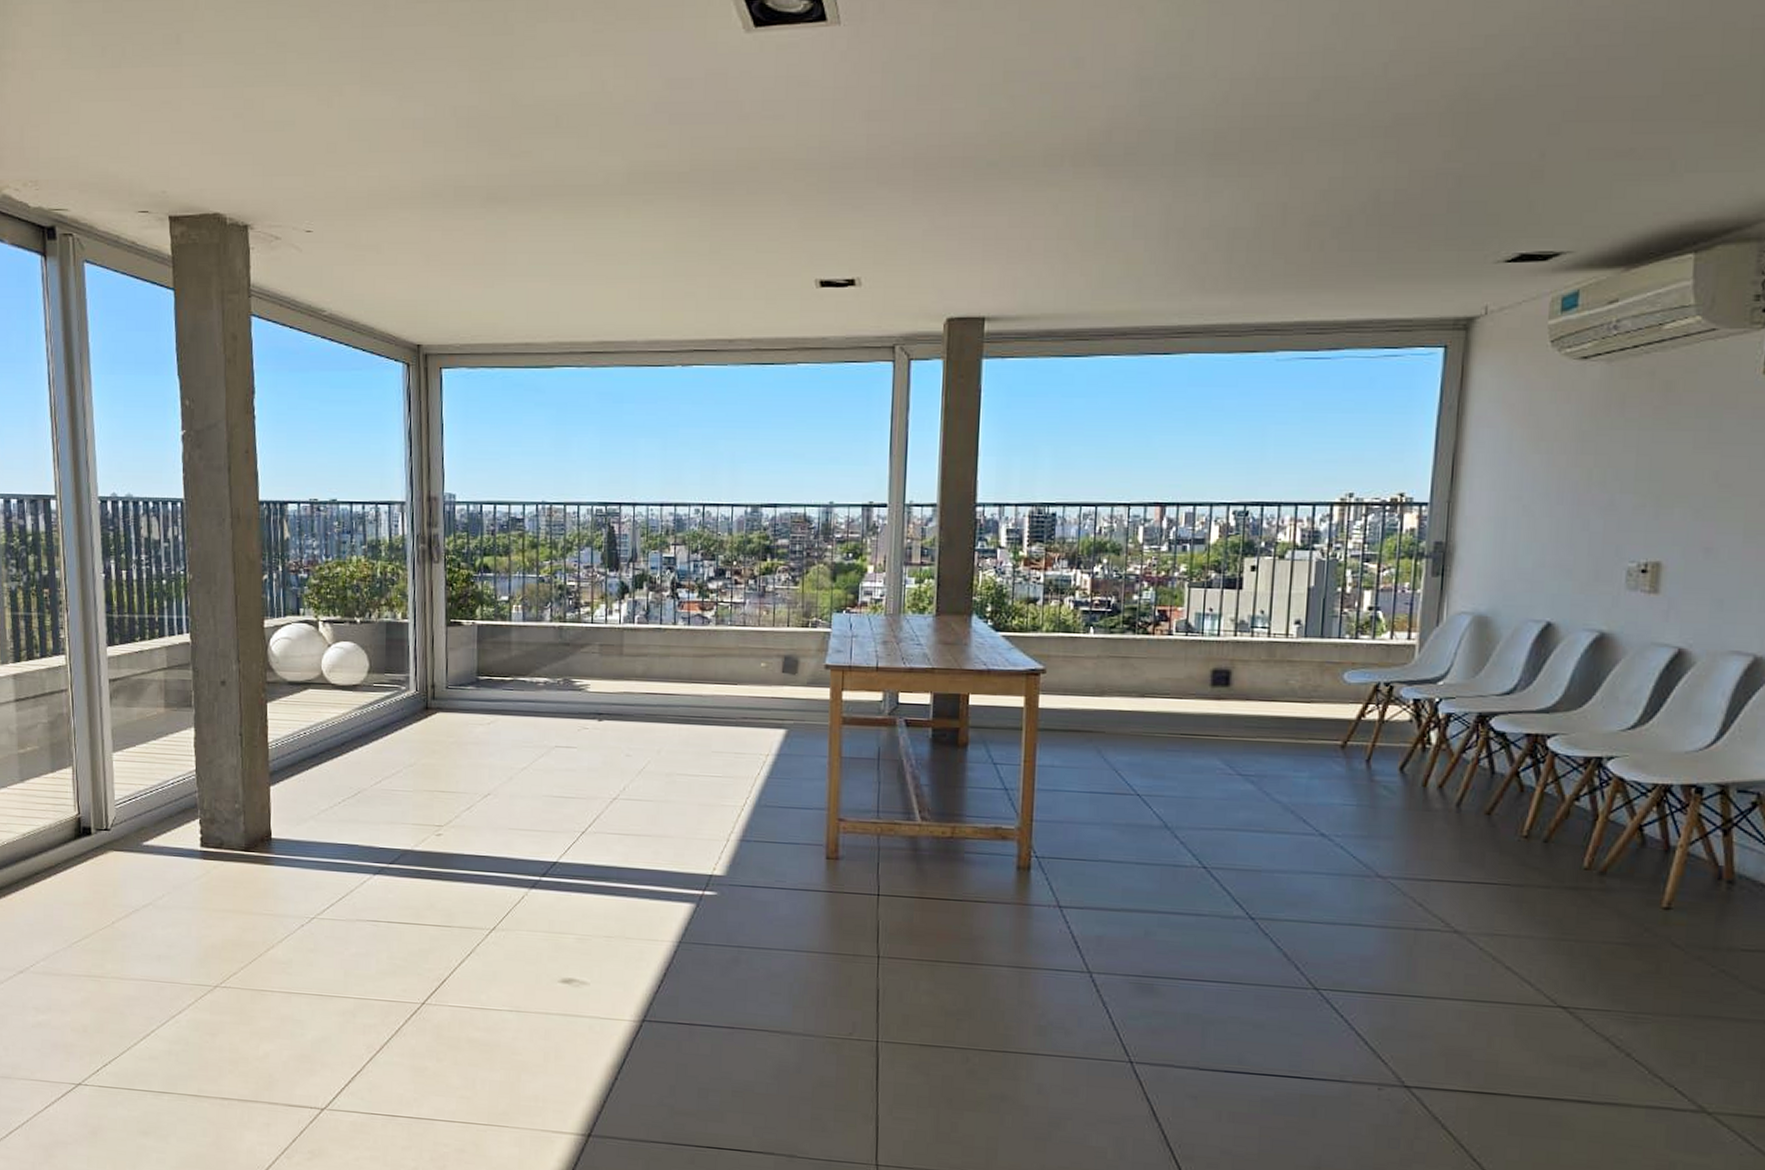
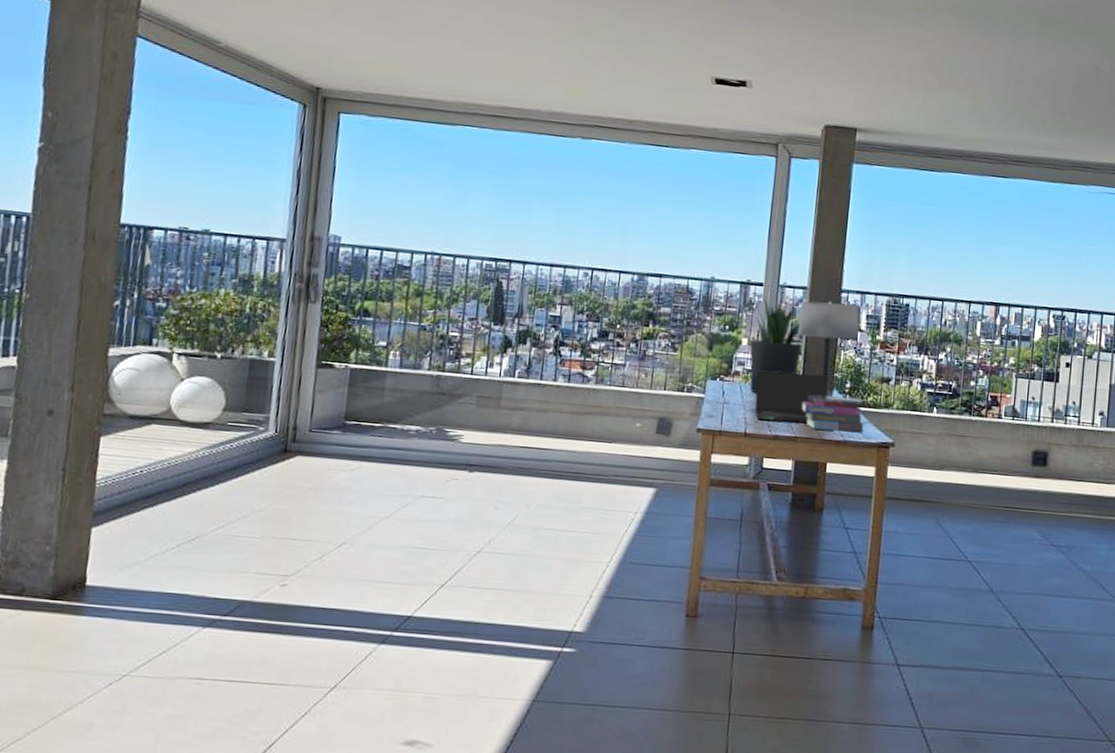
planter: none [875,516,935,623] -> present [749,295,802,393]
laptop: none [885,599,966,654] -> present [754,370,828,424]
table lamp: none [929,517,998,619] -> present [798,301,860,393]
books: none [937,621,1010,660] -> present [801,394,864,432]

